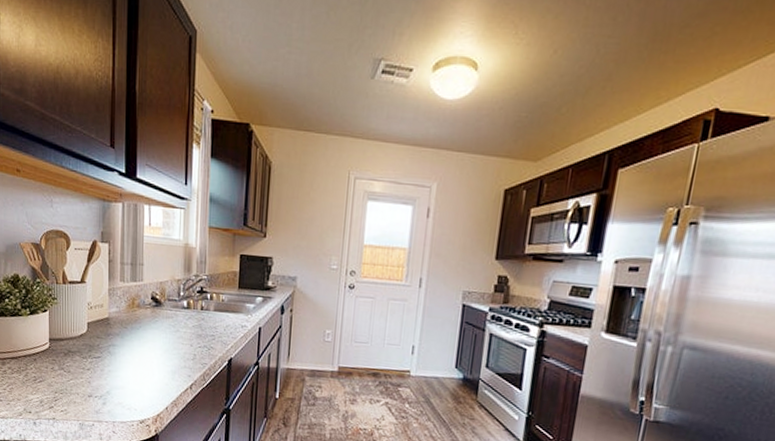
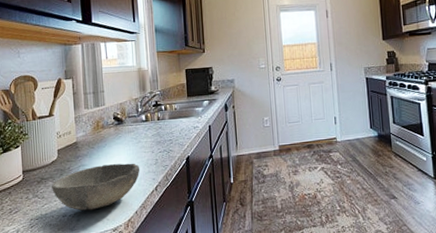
bowl: none [79,348,176,396] -> present [52,163,140,211]

